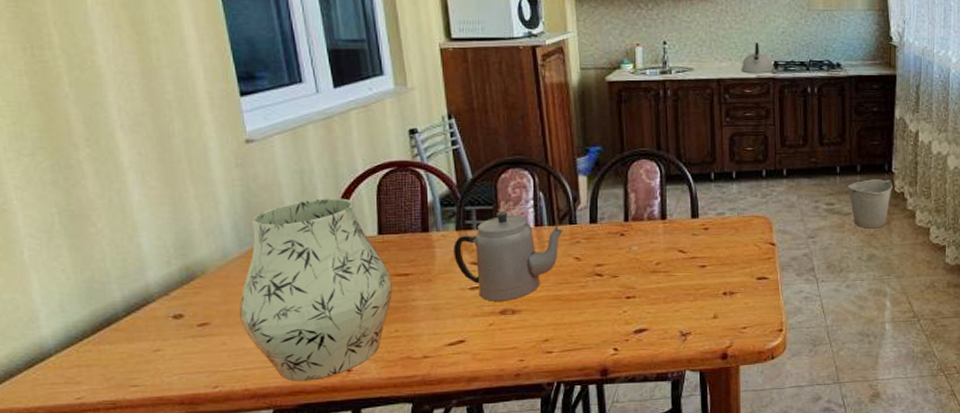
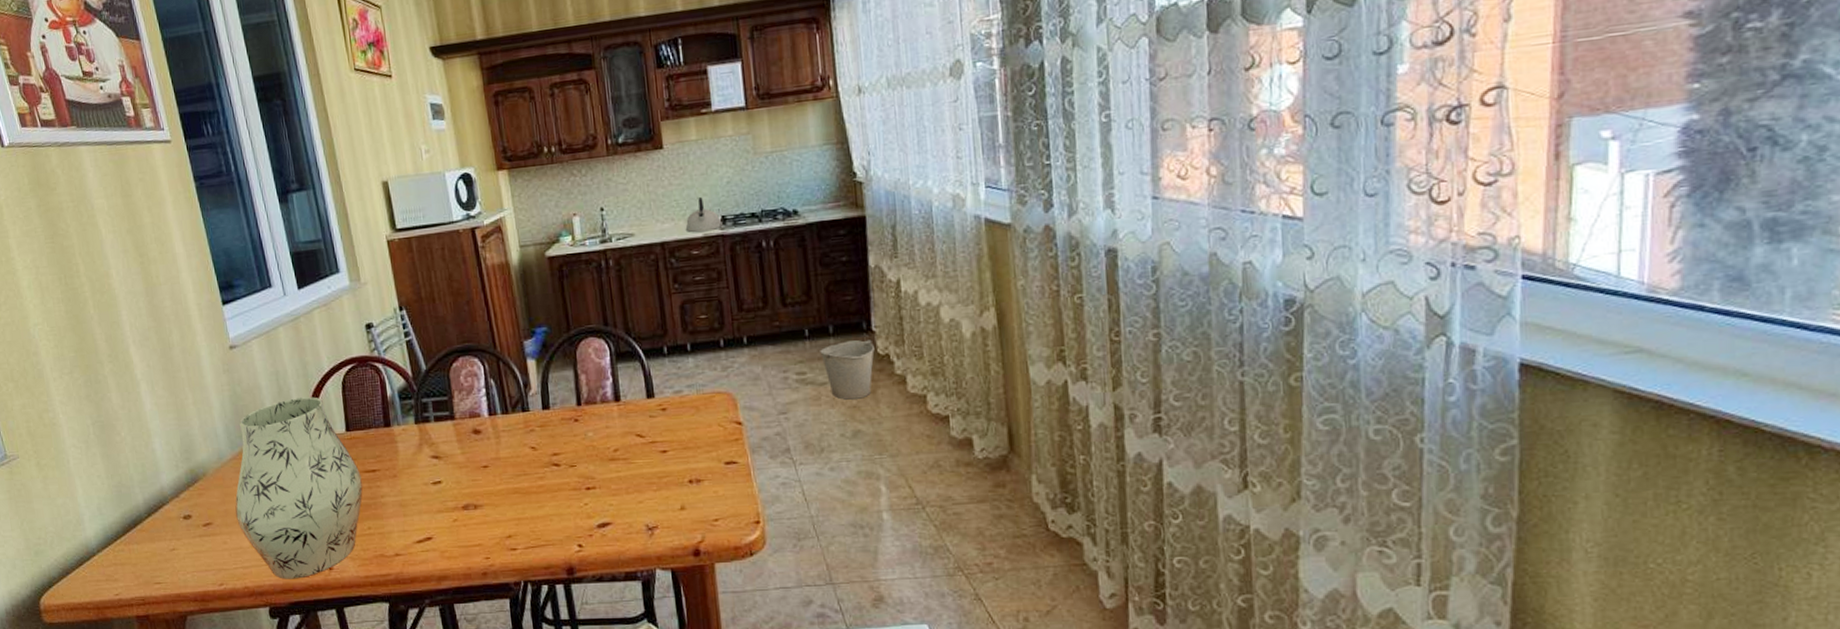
teapot: present [453,211,563,301] -> none [414,401,517,496]

